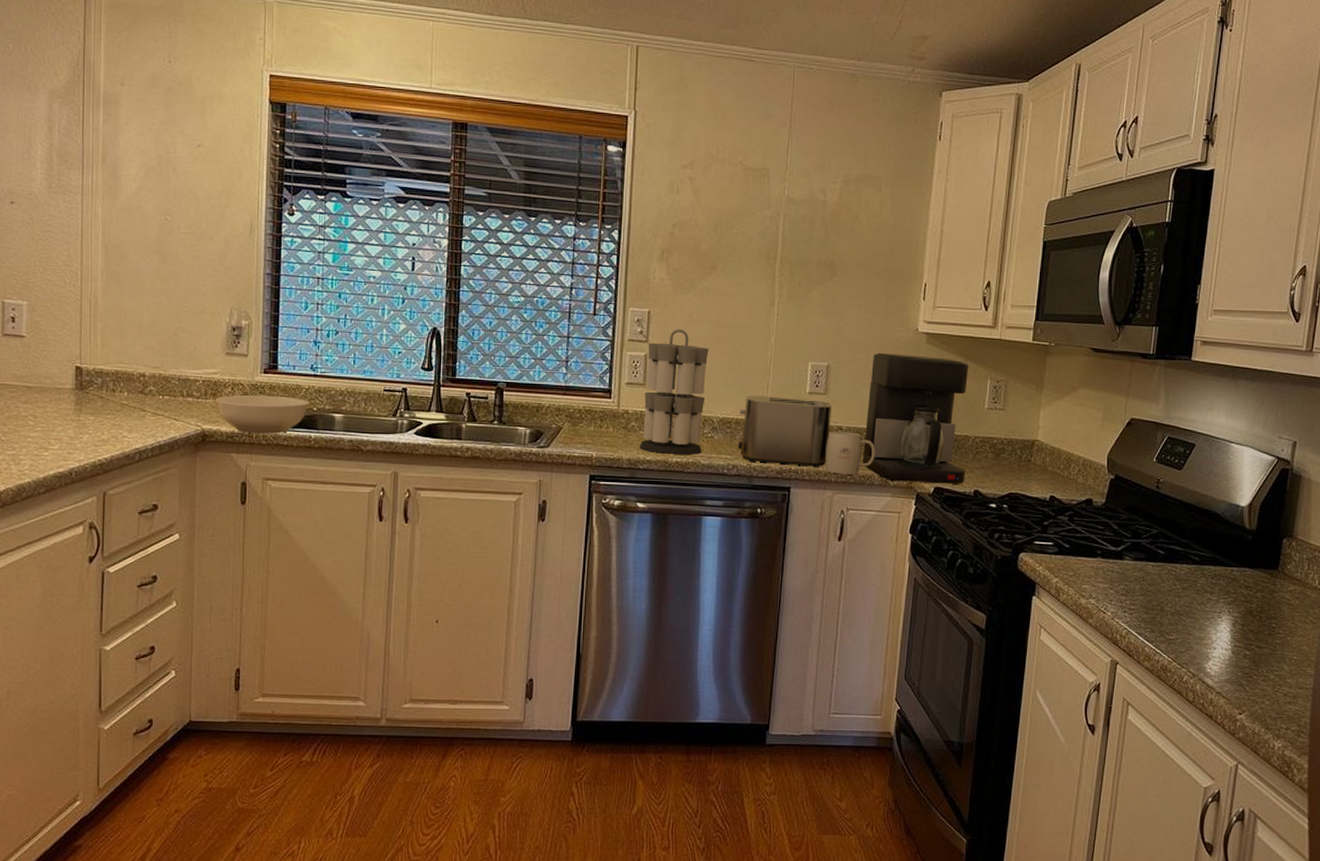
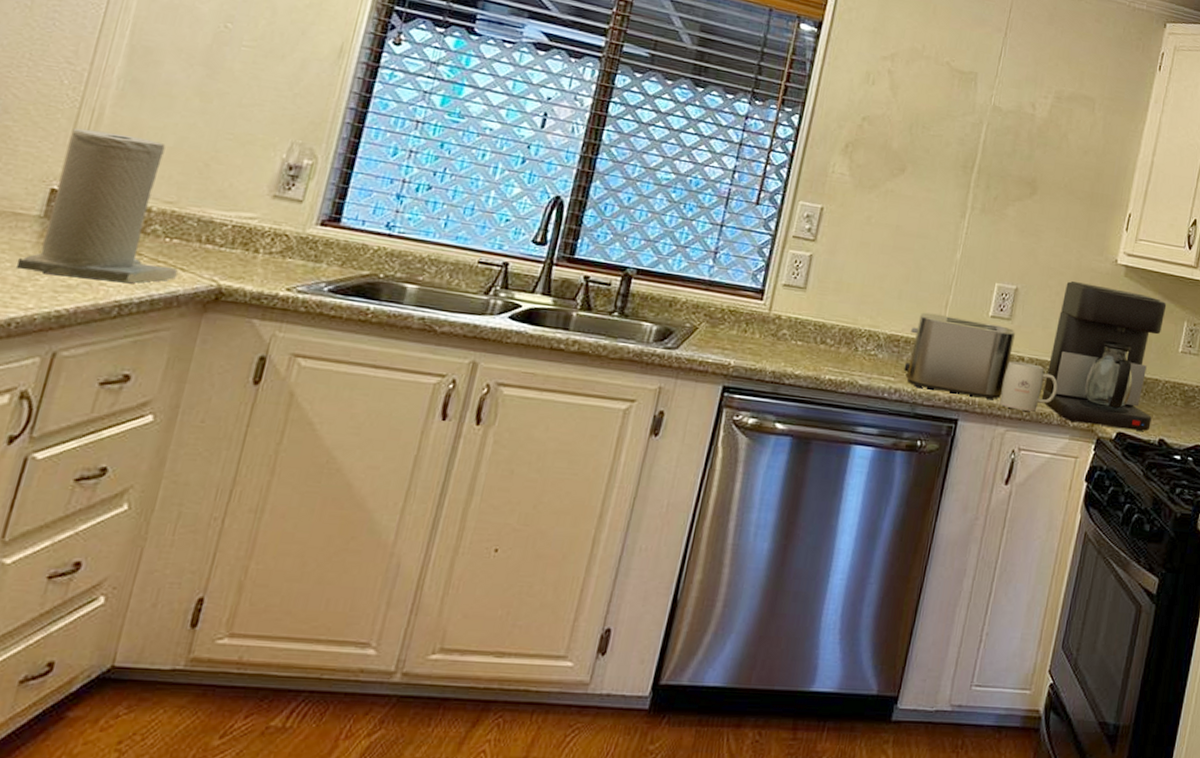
paper towel: none [65,316,174,434] -> present [15,128,178,284]
bowl: present [215,394,310,435] -> none [244,247,376,301]
spice rack: present [640,329,709,454] -> none [788,230,885,373]

